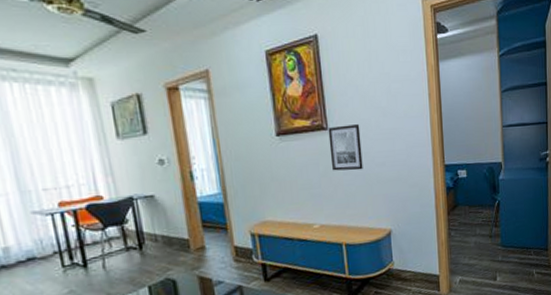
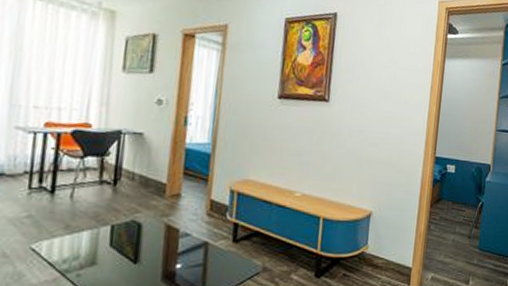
wall art: present [328,124,363,171] -> none [325,100,361,147]

